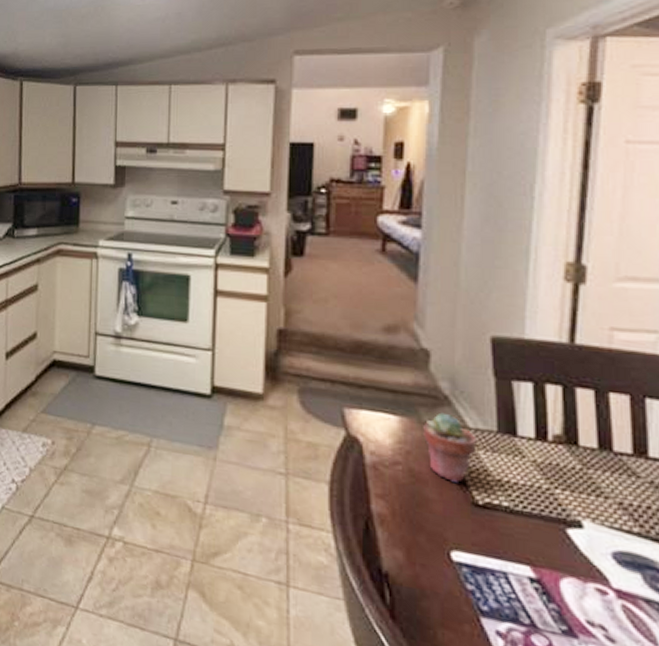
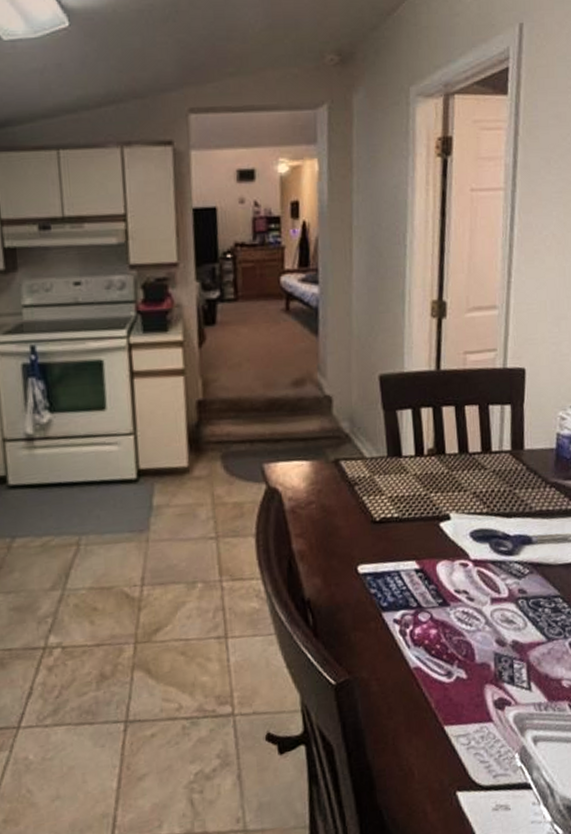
potted succulent: present [423,412,477,483] -> none [330,449,373,509]

